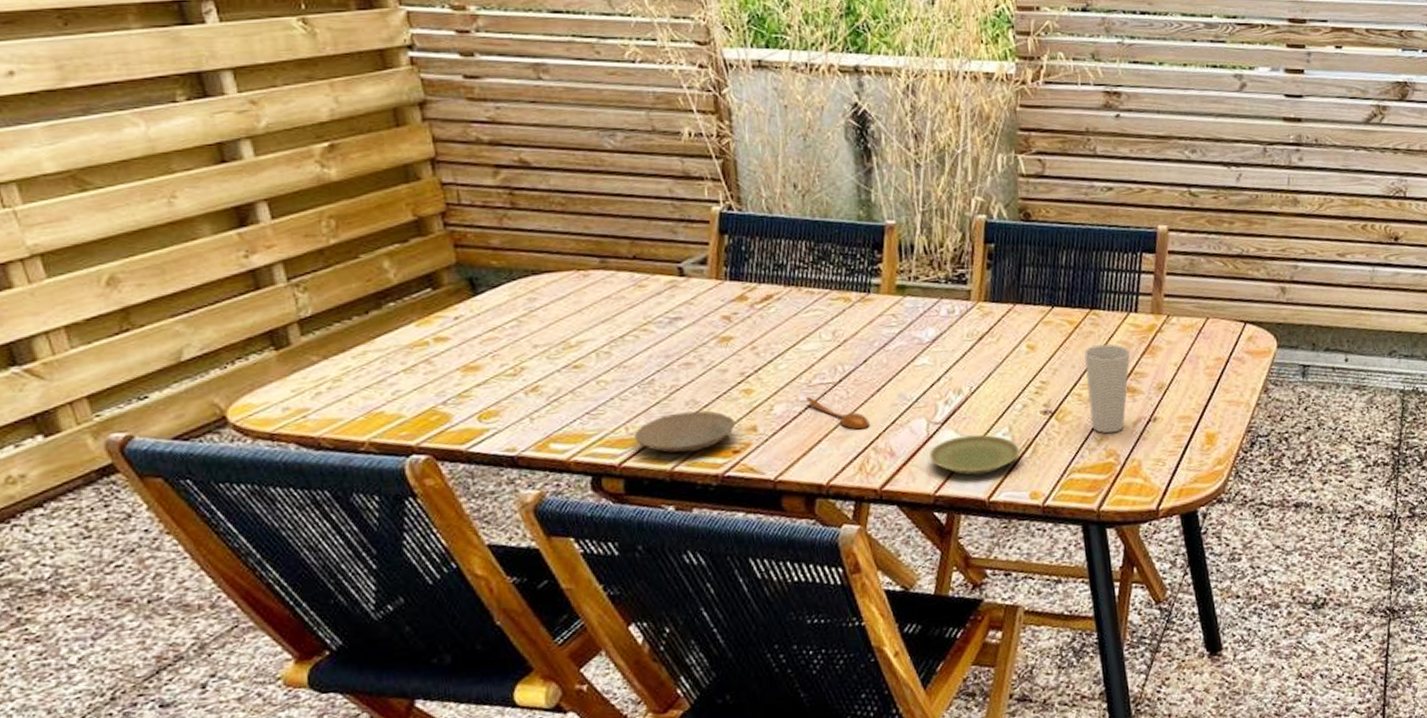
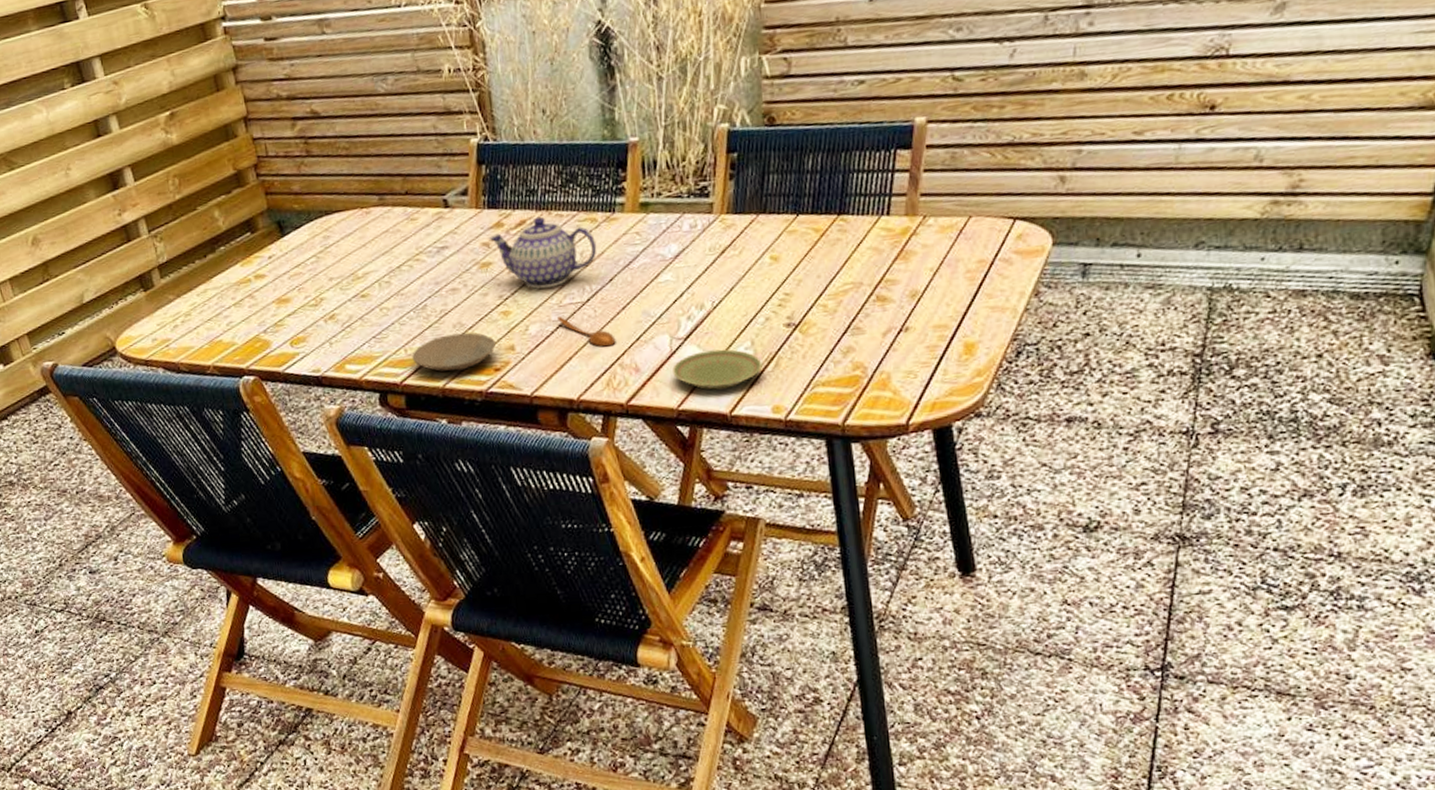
teapot: none [730,292,851,367] -> present [488,216,597,289]
cup: present [1084,344,1131,434] -> none [831,251,881,346]

